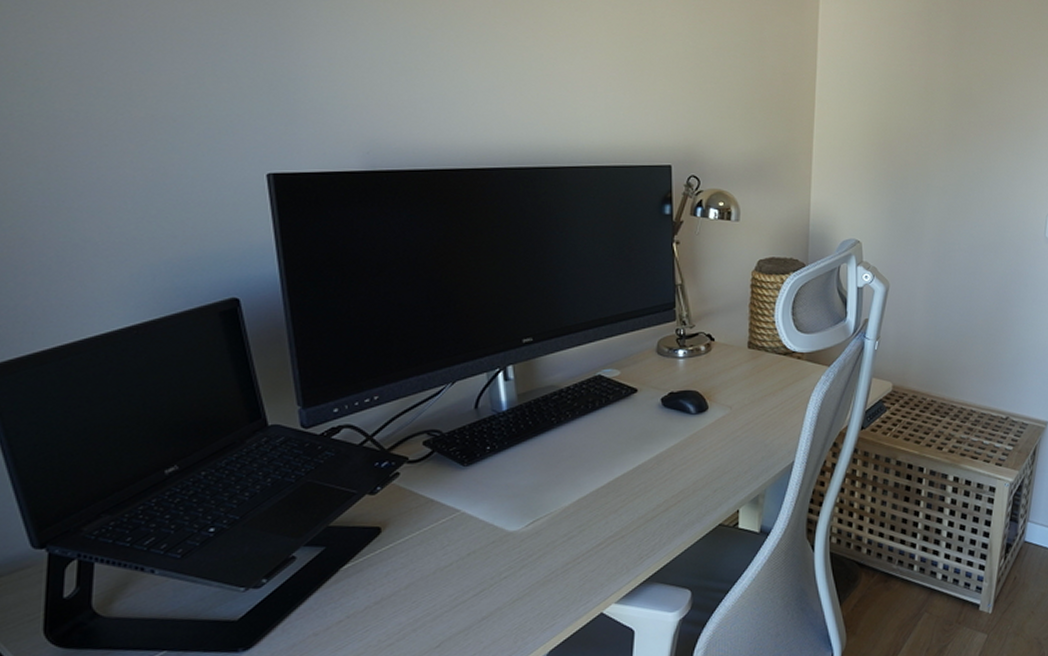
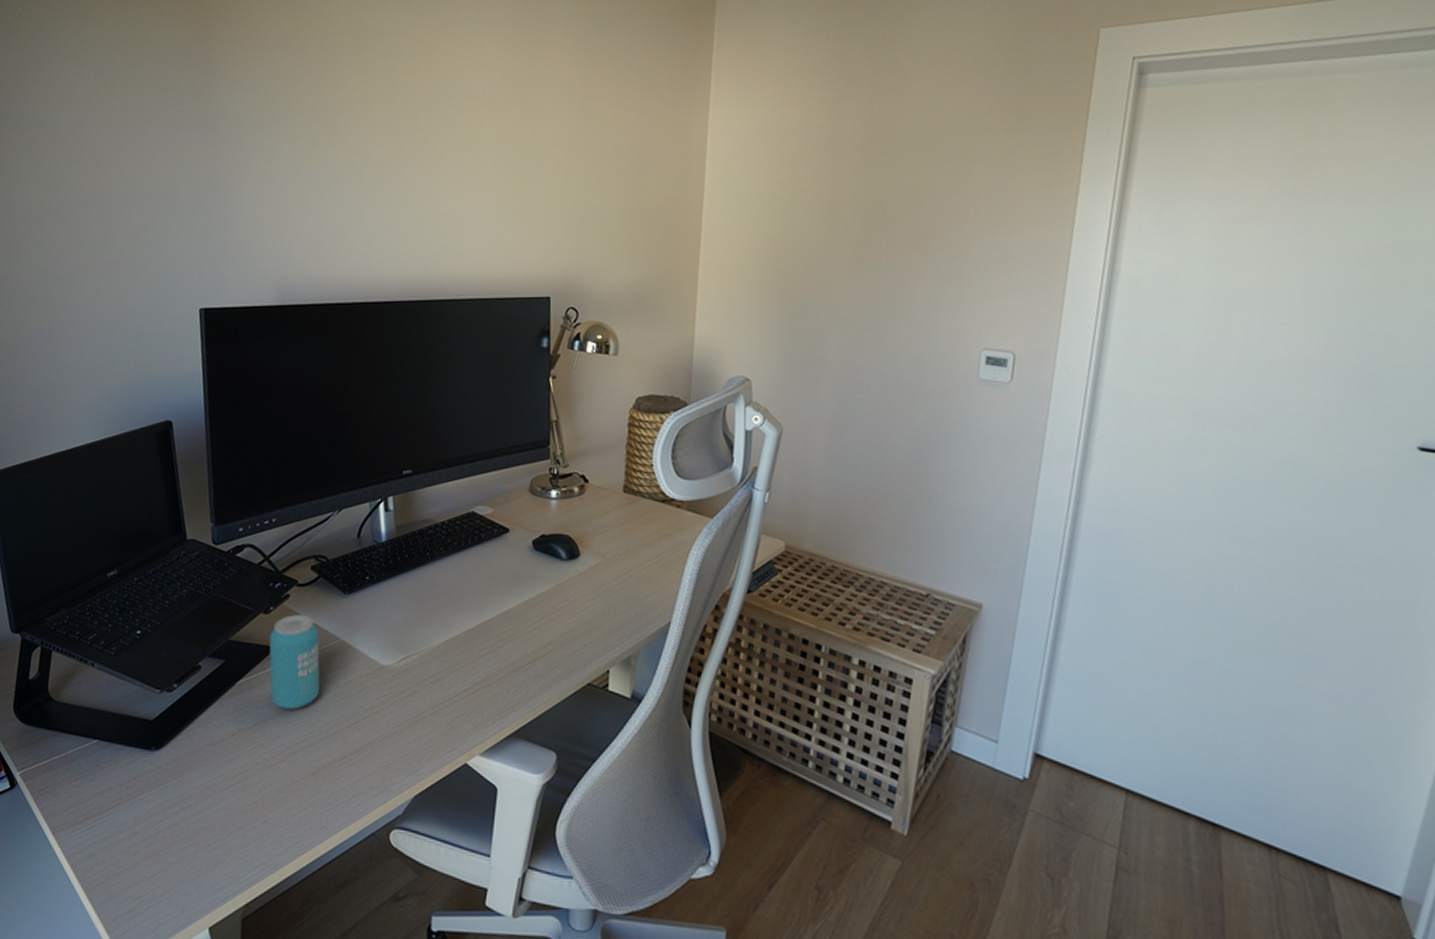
beverage can: none [378,490,440,588] -> present [269,614,320,709]

